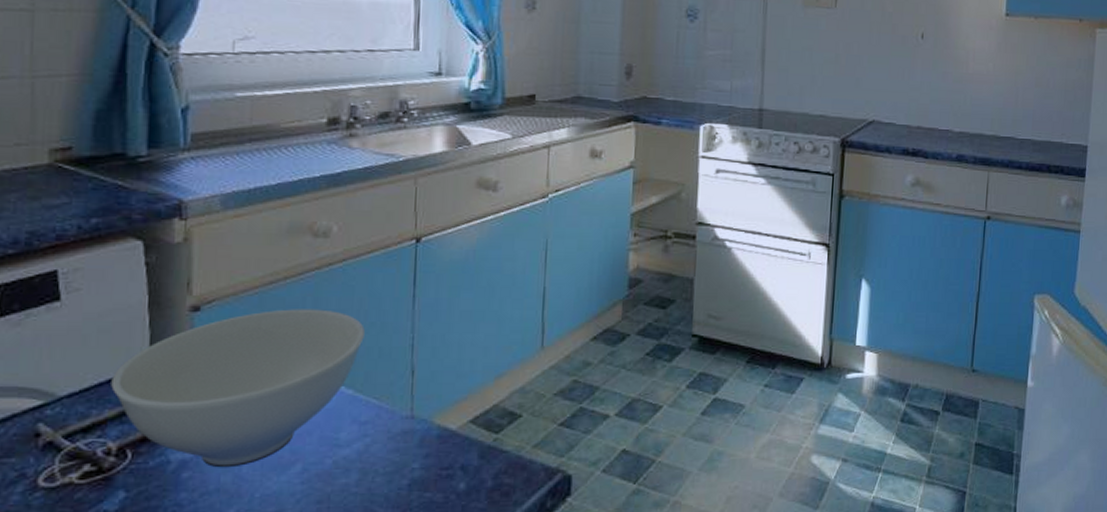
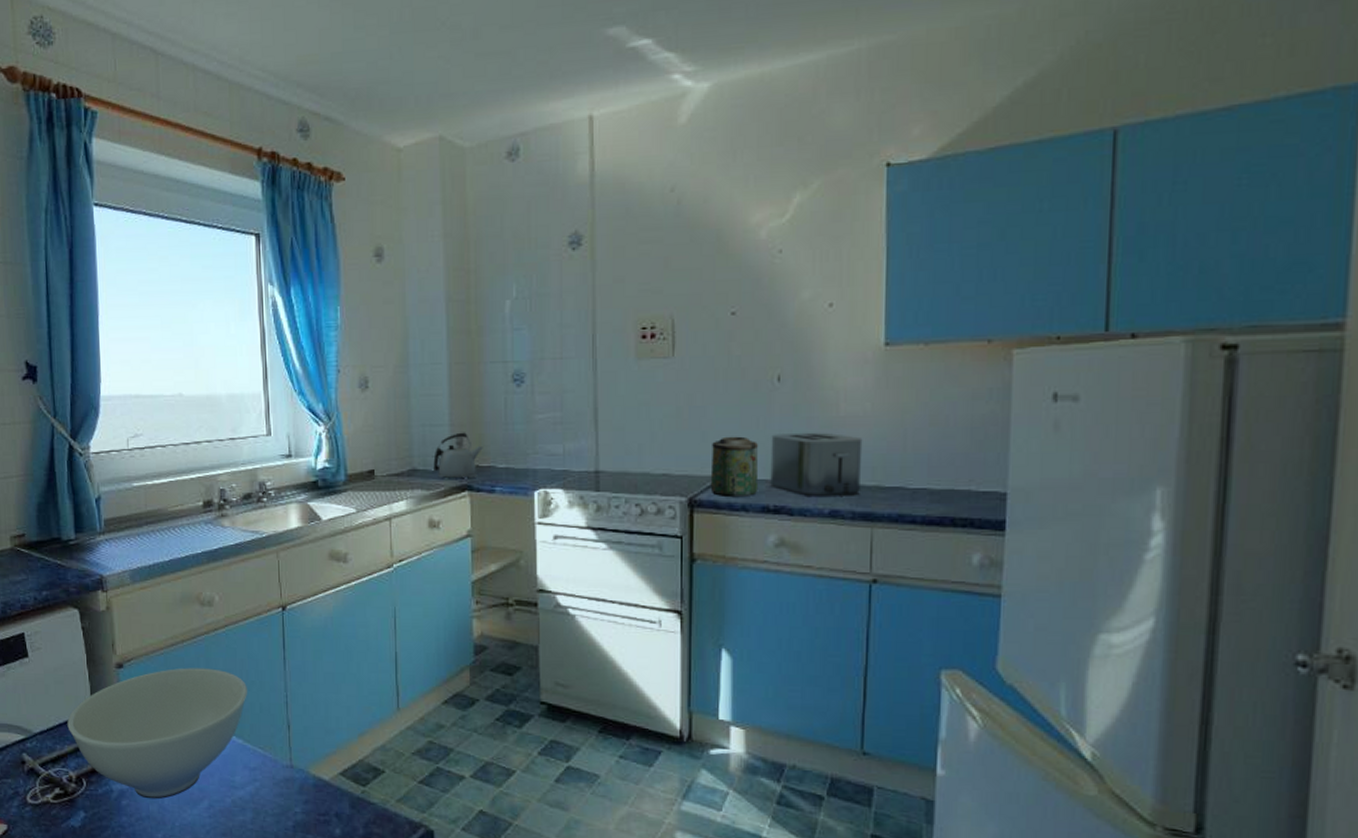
kettle: none [599,62,652,110] -> present [433,432,483,479]
canister: none [860,84,902,140] -> present [710,436,759,498]
toaster: none [910,84,985,144] -> present [770,432,863,498]

